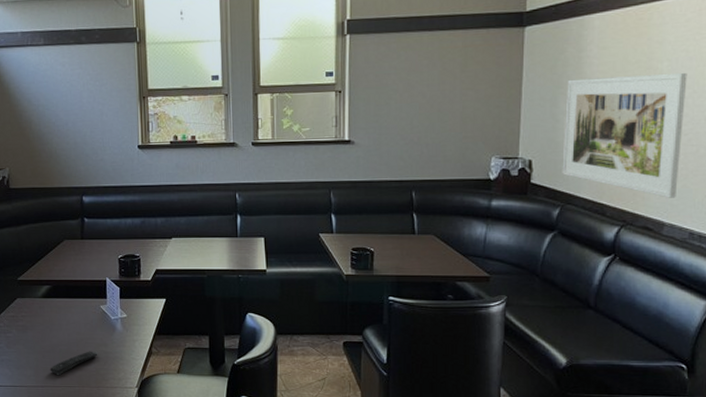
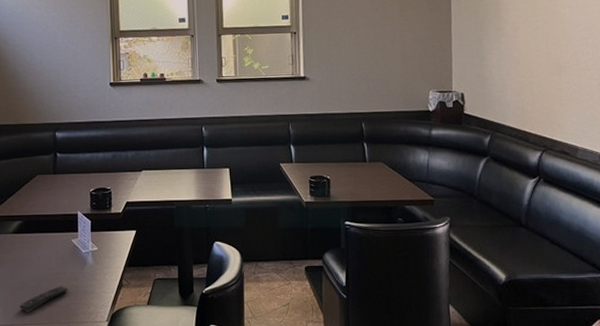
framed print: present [562,72,688,198] -> none [488,17,586,125]

